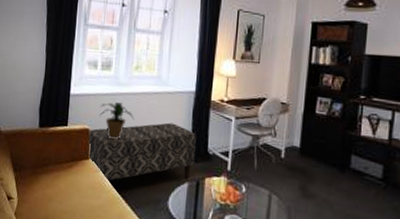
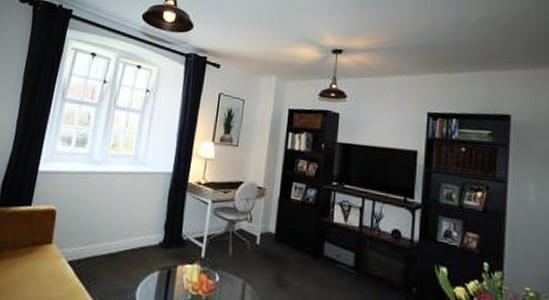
bench: present [89,122,196,181] -> none [53,205,171,269]
potted plant: present [99,102,135,140] -> none [68,181,107,222]

